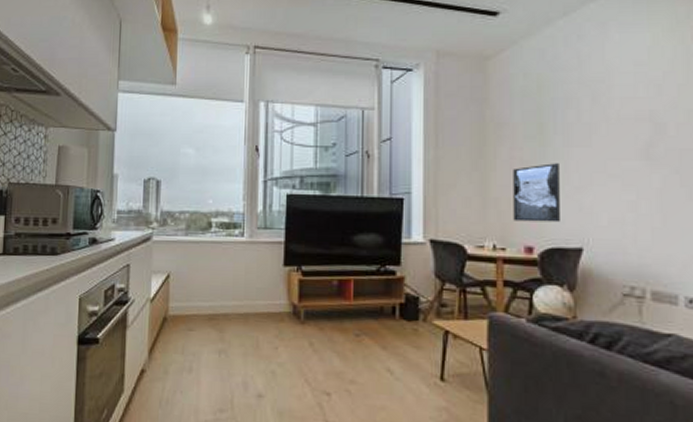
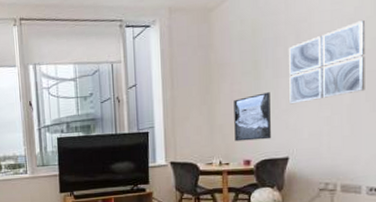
wall art: none [583,88,679,181] -> present [289,20,366,105]

